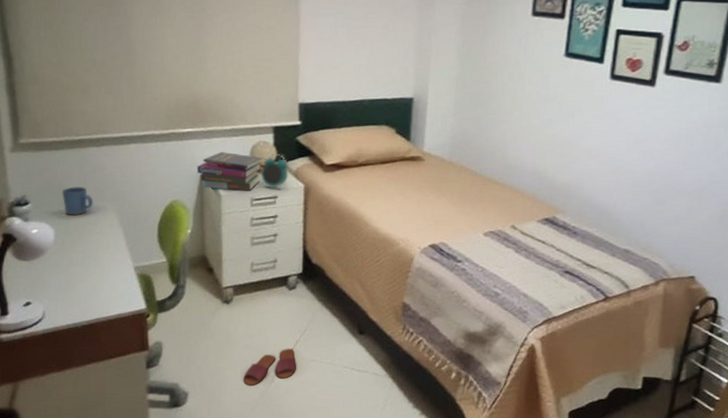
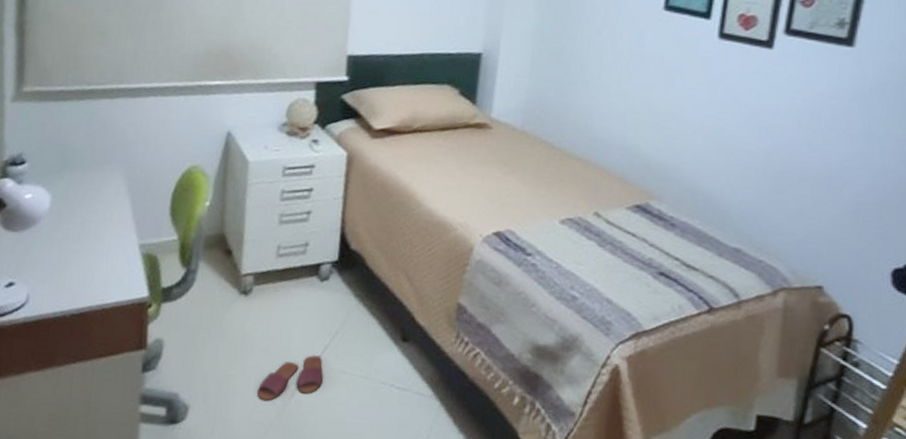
mug: present [62,187,94,216] -> none [64,145,100,179]
books: present [197,152,264,191] -> none [223,109,302,158]
alarm clock: present [260,154,289,190] -> none [296,114,331,158]

